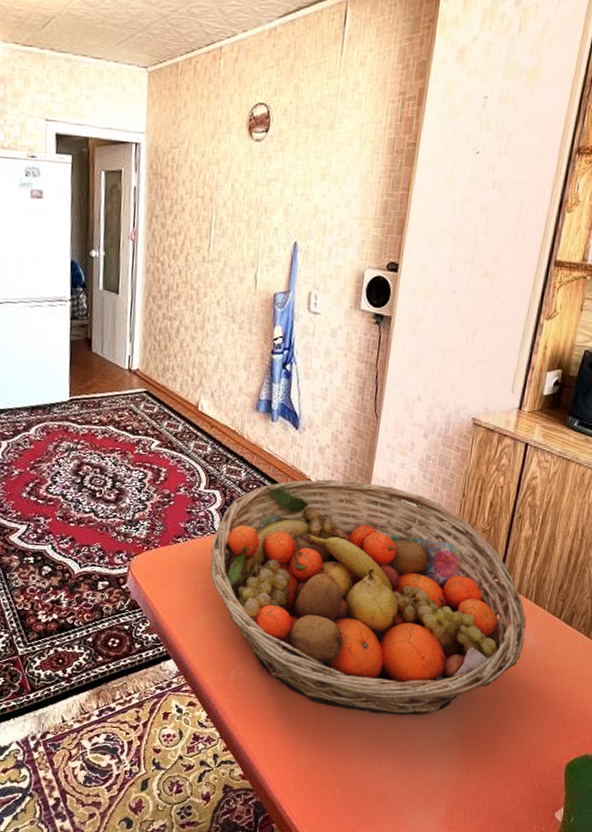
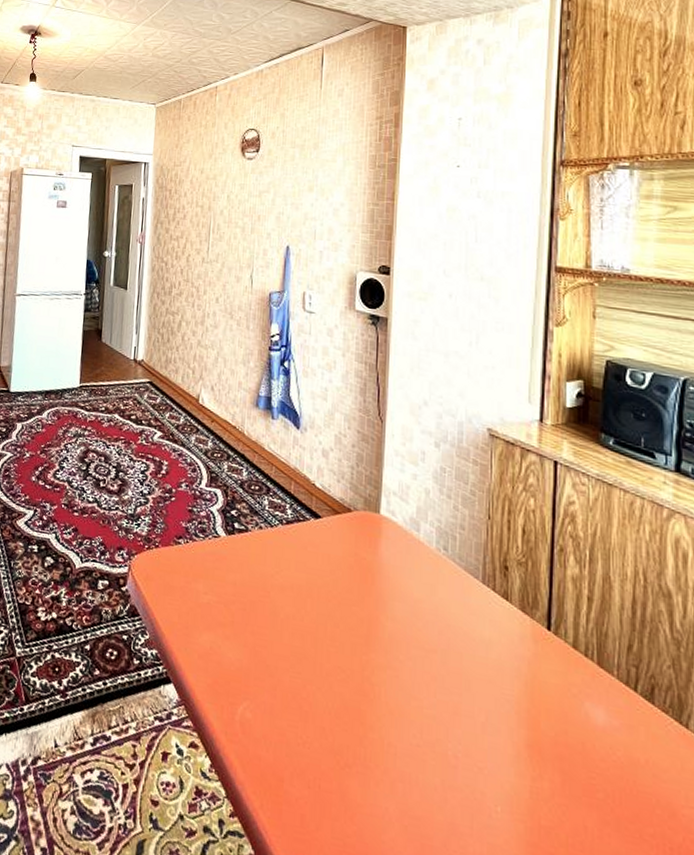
fruit basket: present [209,479,527,716] -> none [211,484,594,806]

